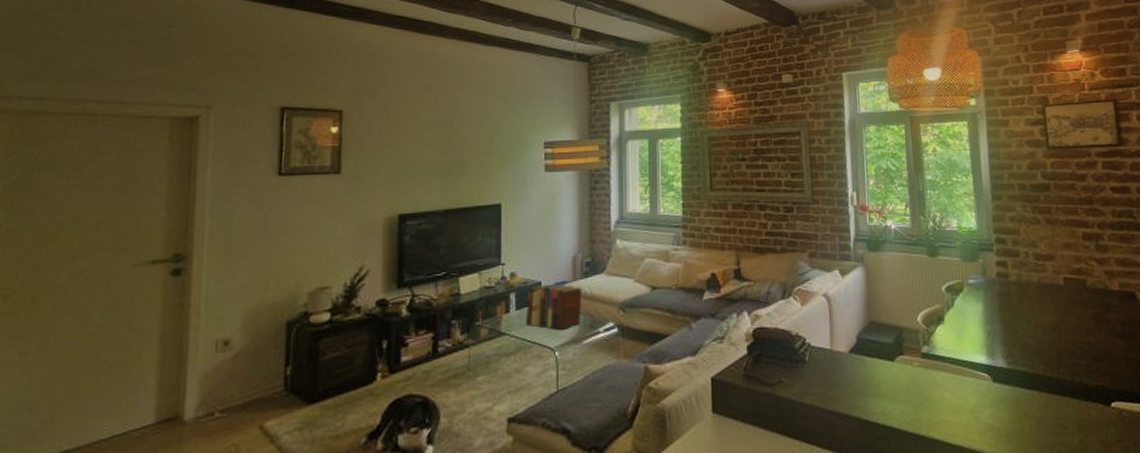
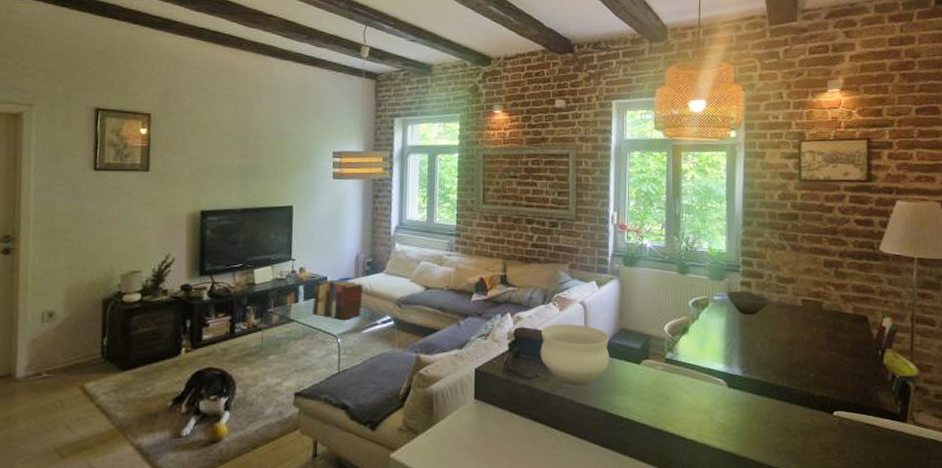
bowl: none [781,320,861,390] -> present [540,324,610,386]
bowl: none [982,272,1029,299] -> present [727,291,770,315]

